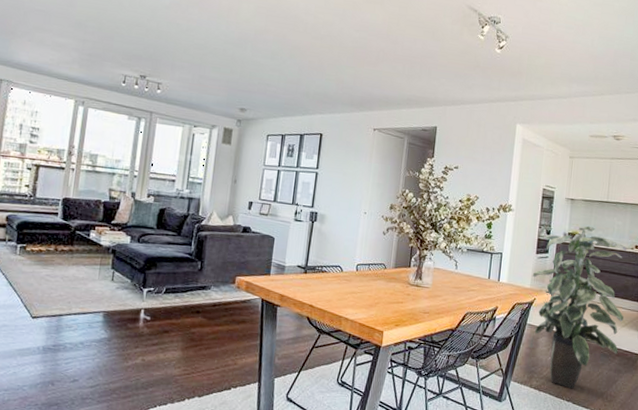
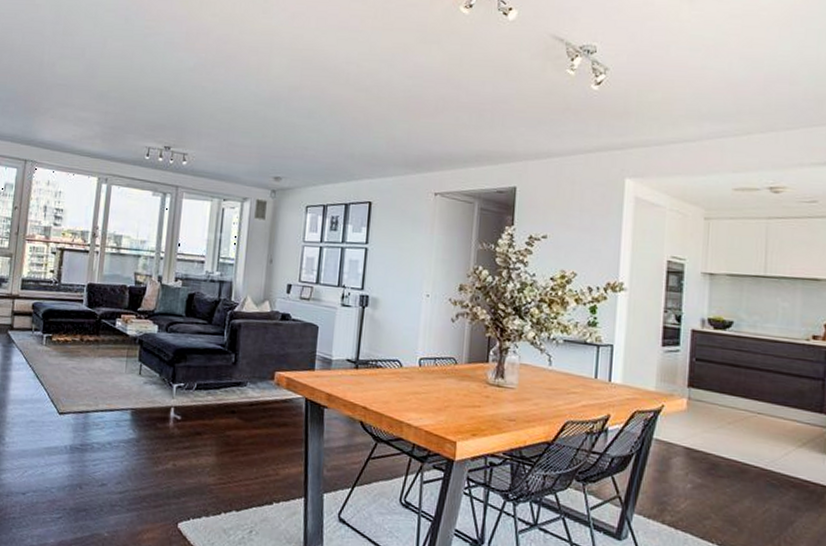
indoor plant: present [532,226,627,389] -> none [658,309,800,530]

